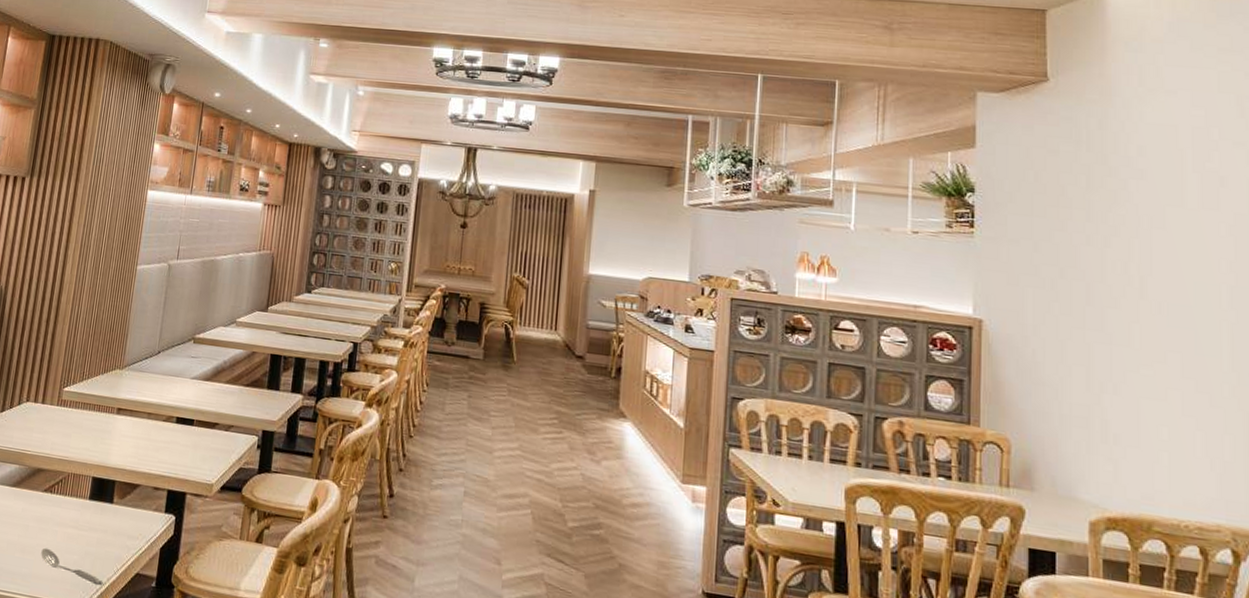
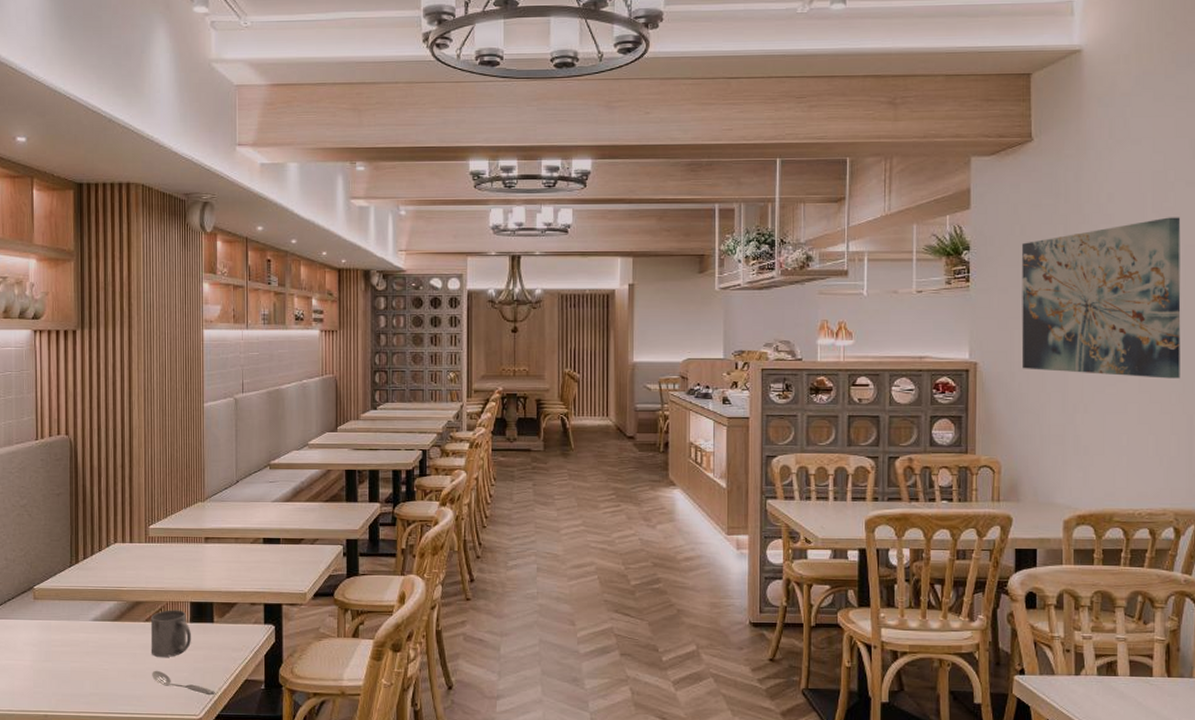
mug: none [44,482,89,536] -> present [150,610,191,657]
wall art: none [1036,179,1233,368] -> present [1021,217,1181,379]

